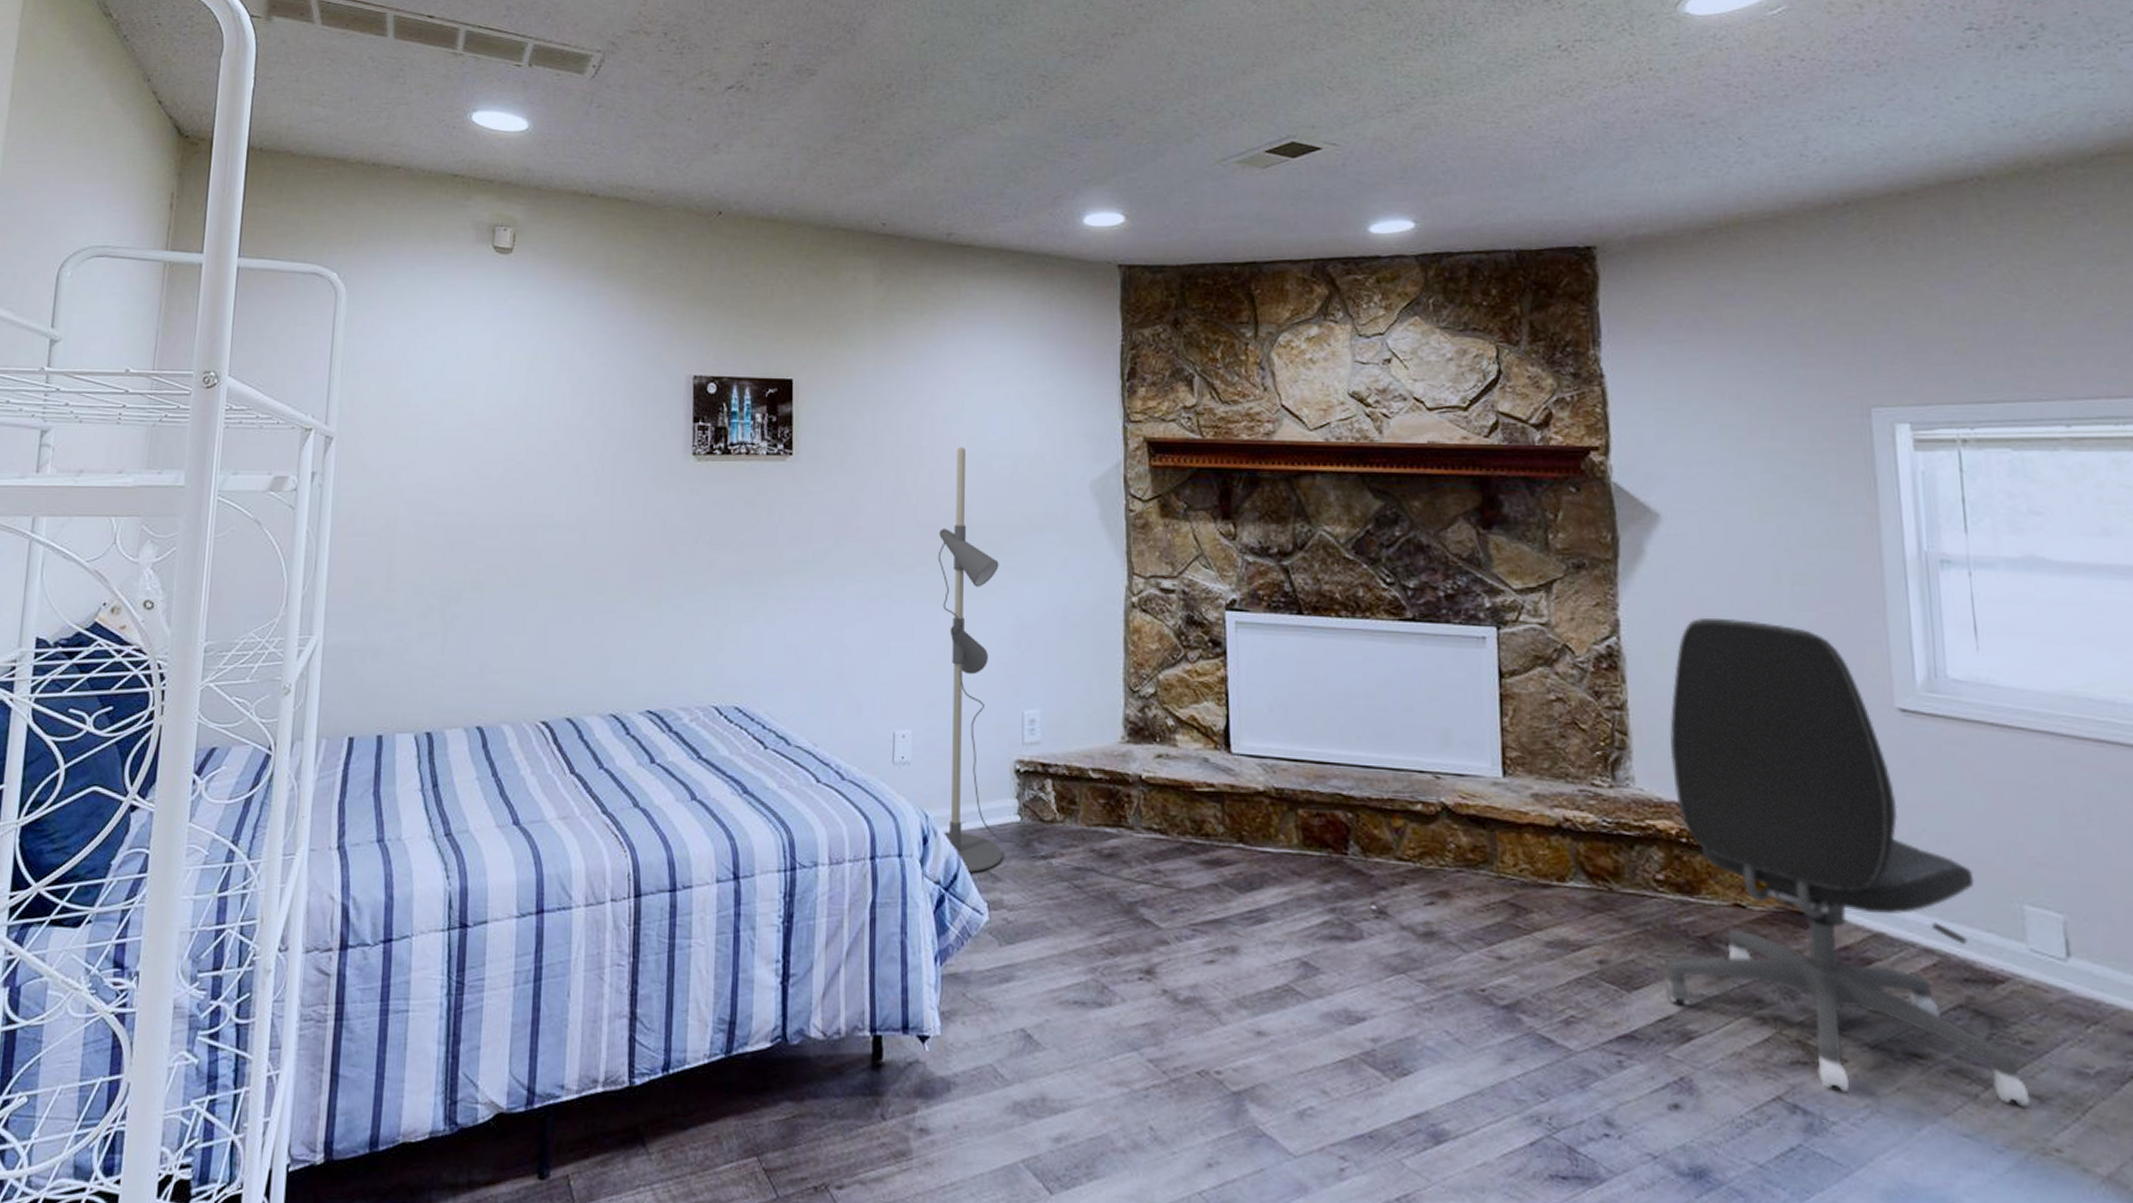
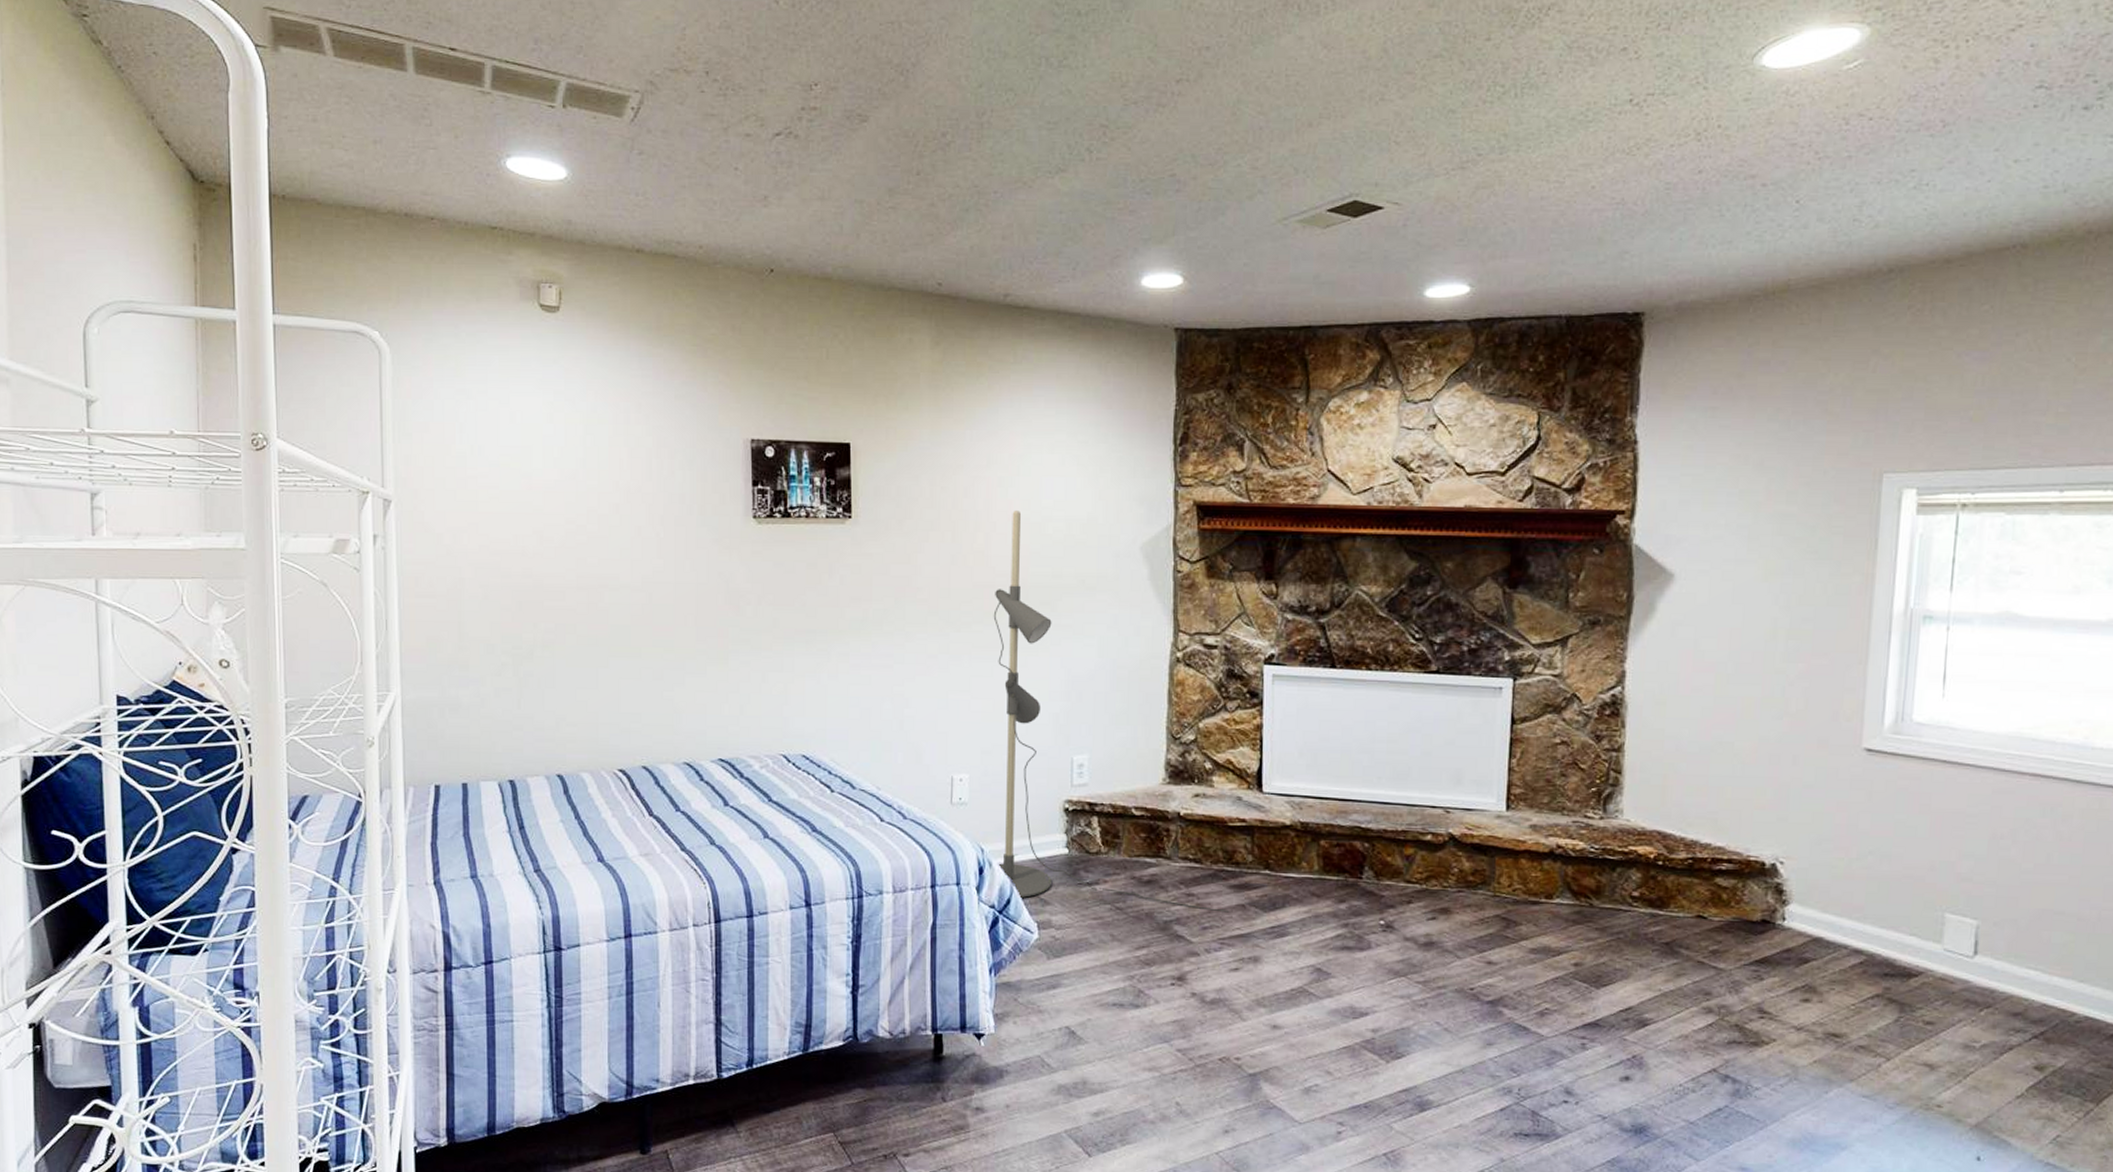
office chair: present [1666,617,2030,1108] -> none [1629,668,1923,1074]

